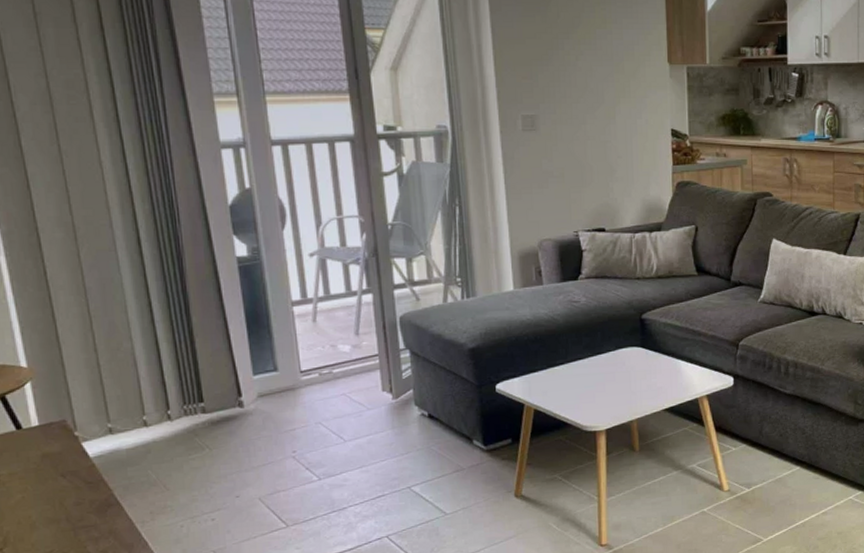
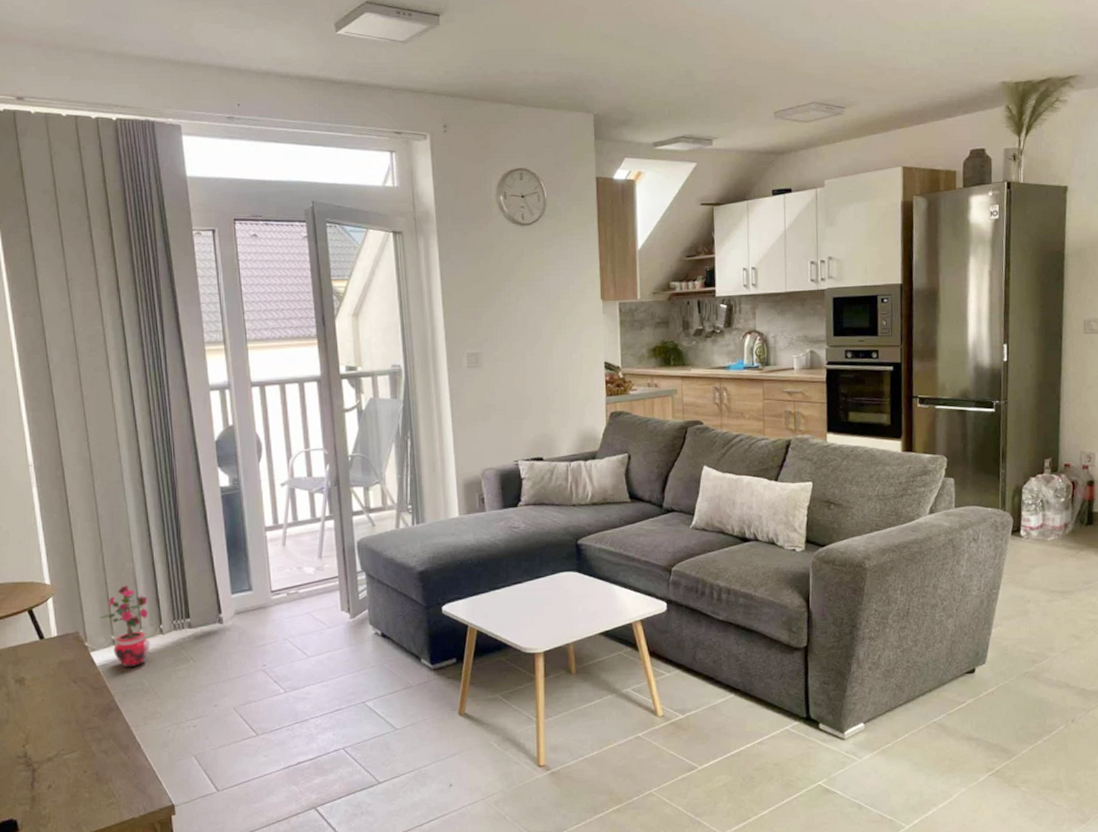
potted plant: none [91,367,156,458] -> present [99,585,150,667]

